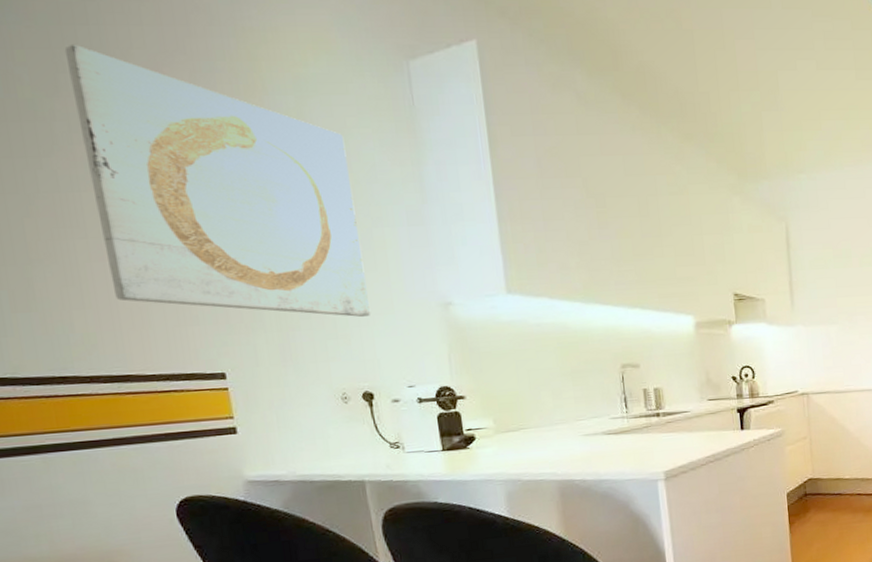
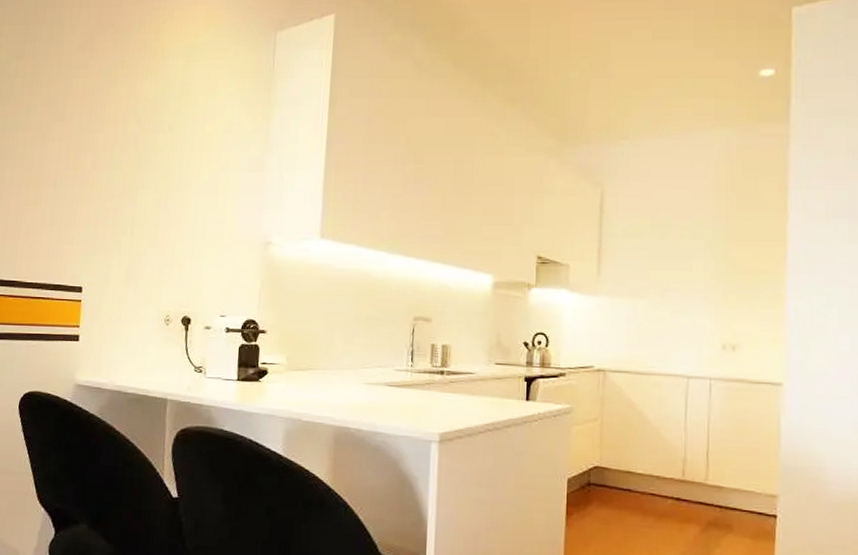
wall art: present [64,44,371,317] -> none [21,21,214,248]

